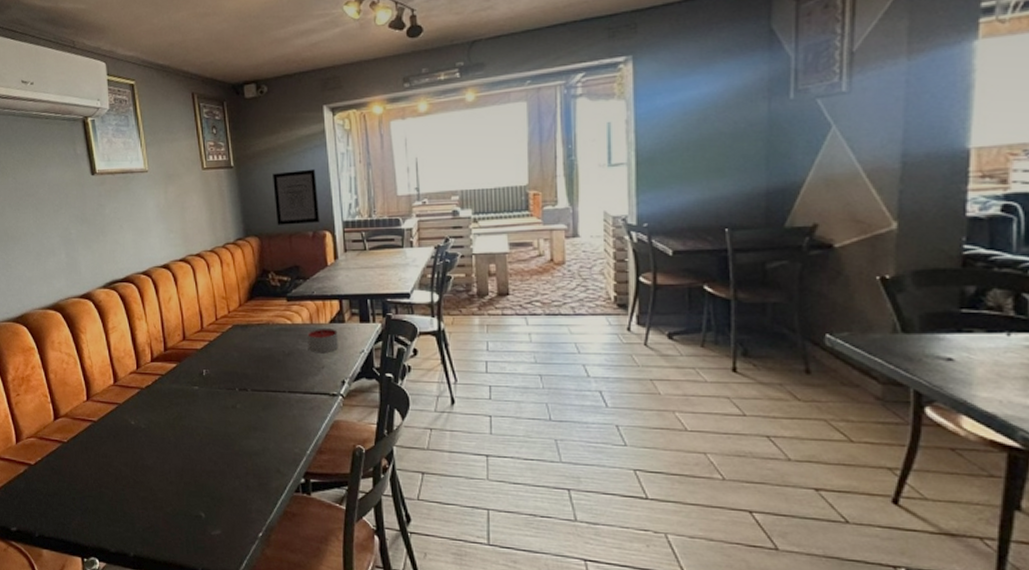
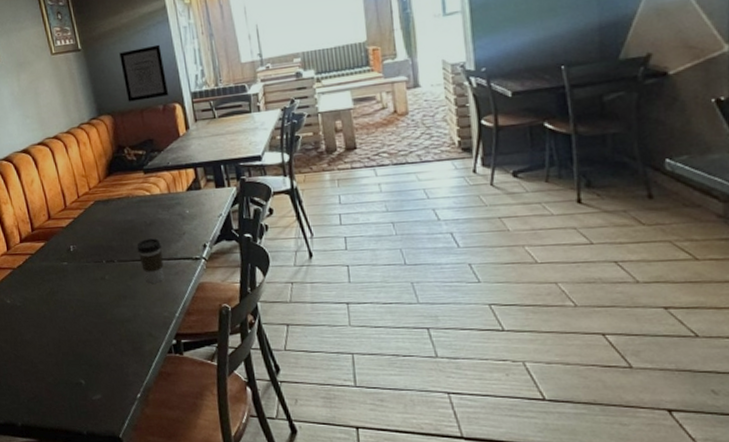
coffee cup: none [272,369,299,417] -> present [137,238,165,283]
candle: present [307,327,338,352] -> none [166,195,197,220]

